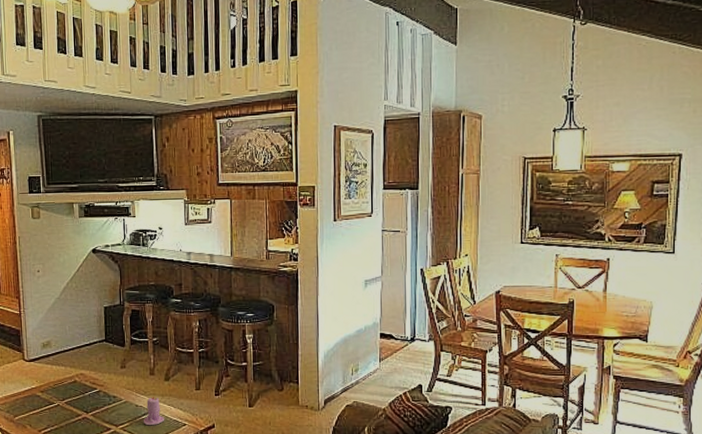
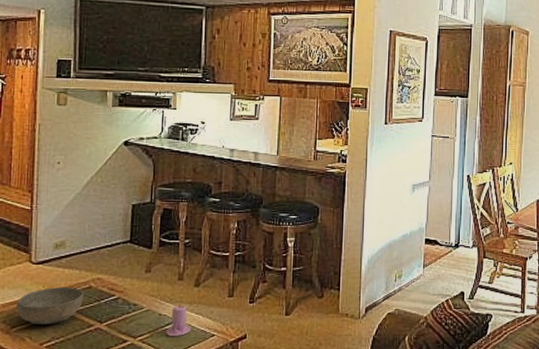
bowl: none [16,381,71,414] -> present [16,286,84,324]

